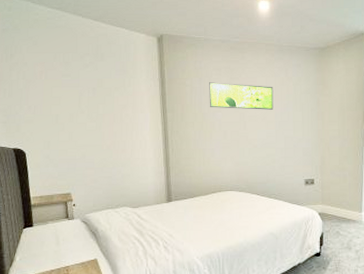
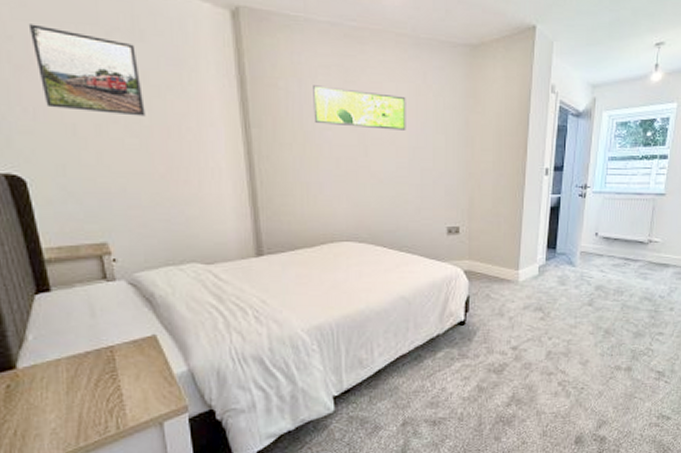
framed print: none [36,55,101,108] -> present [28,24,146,117]

